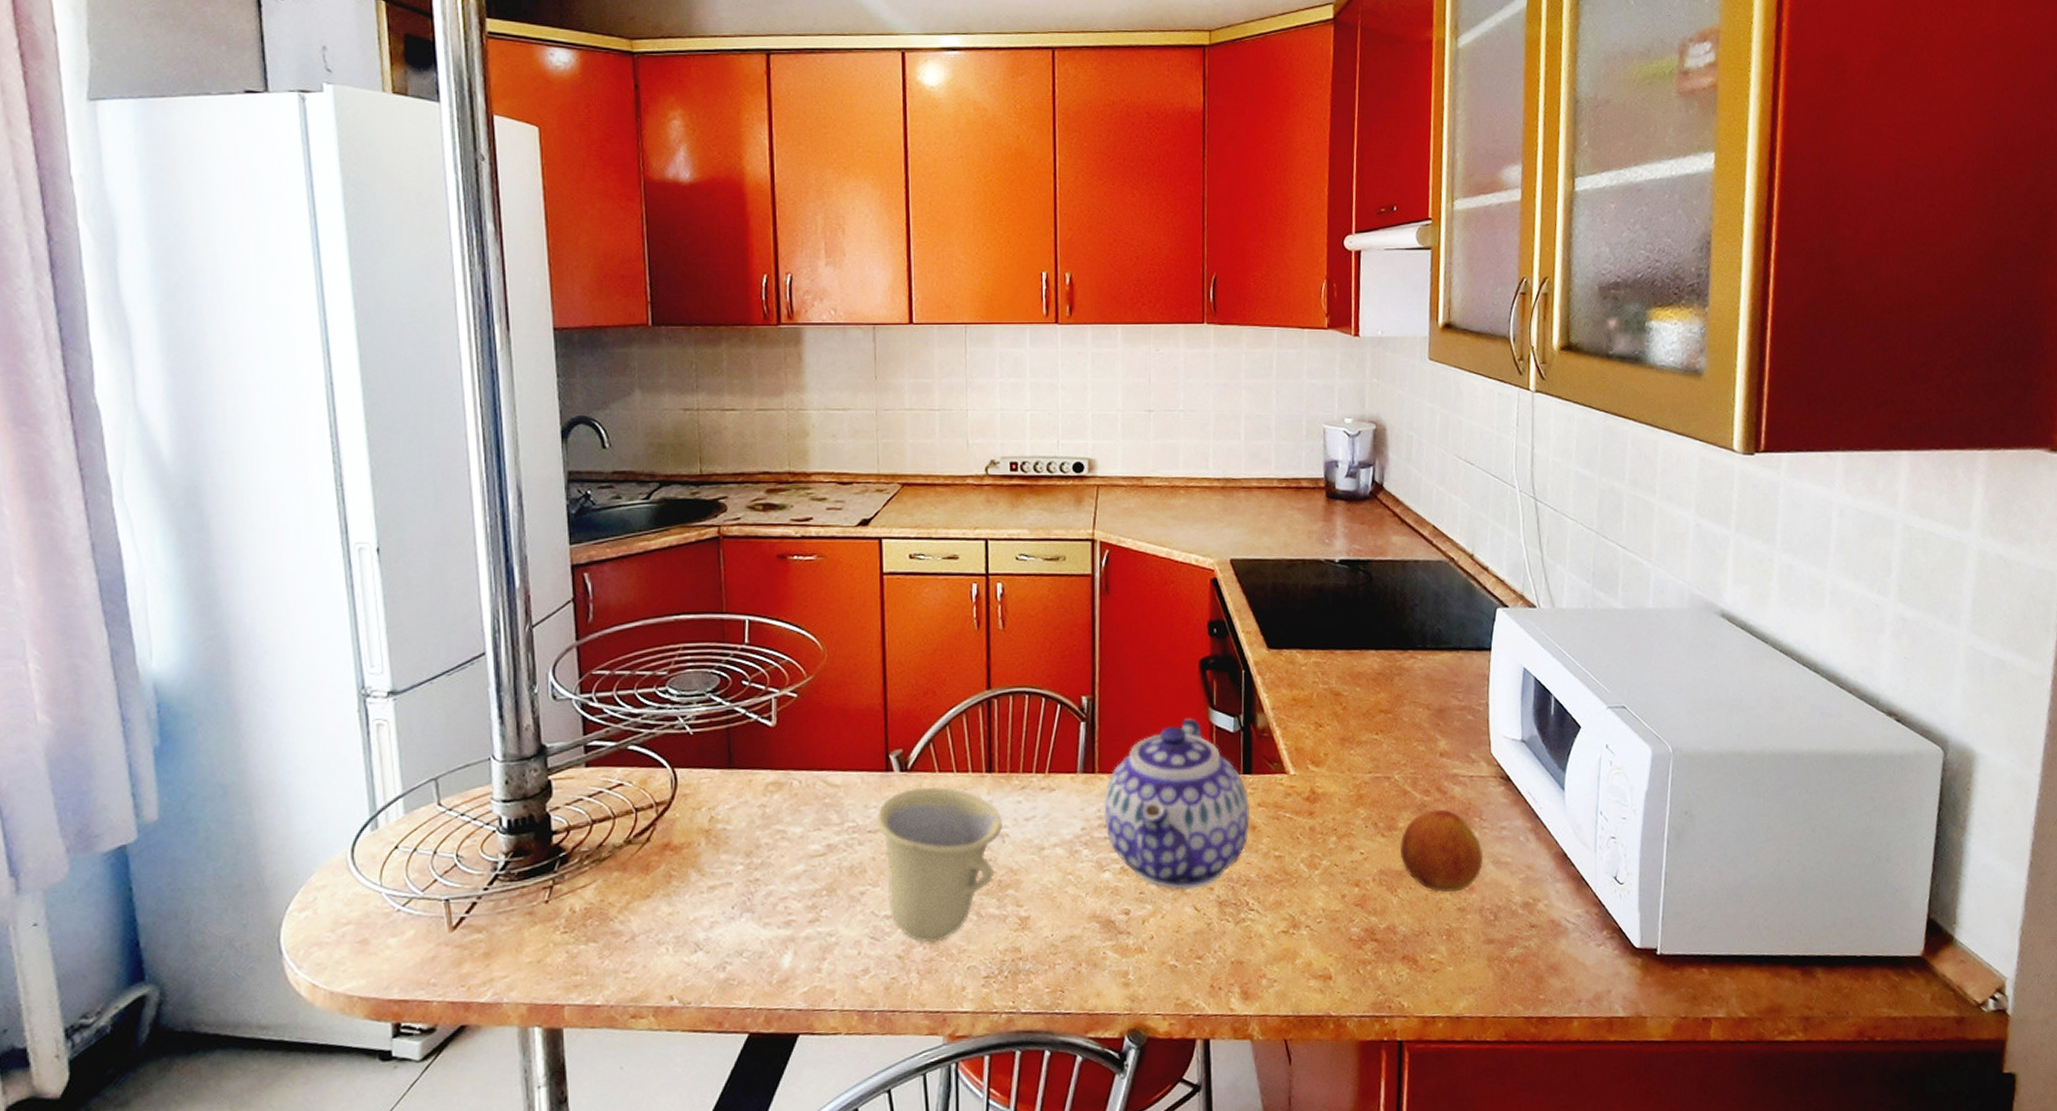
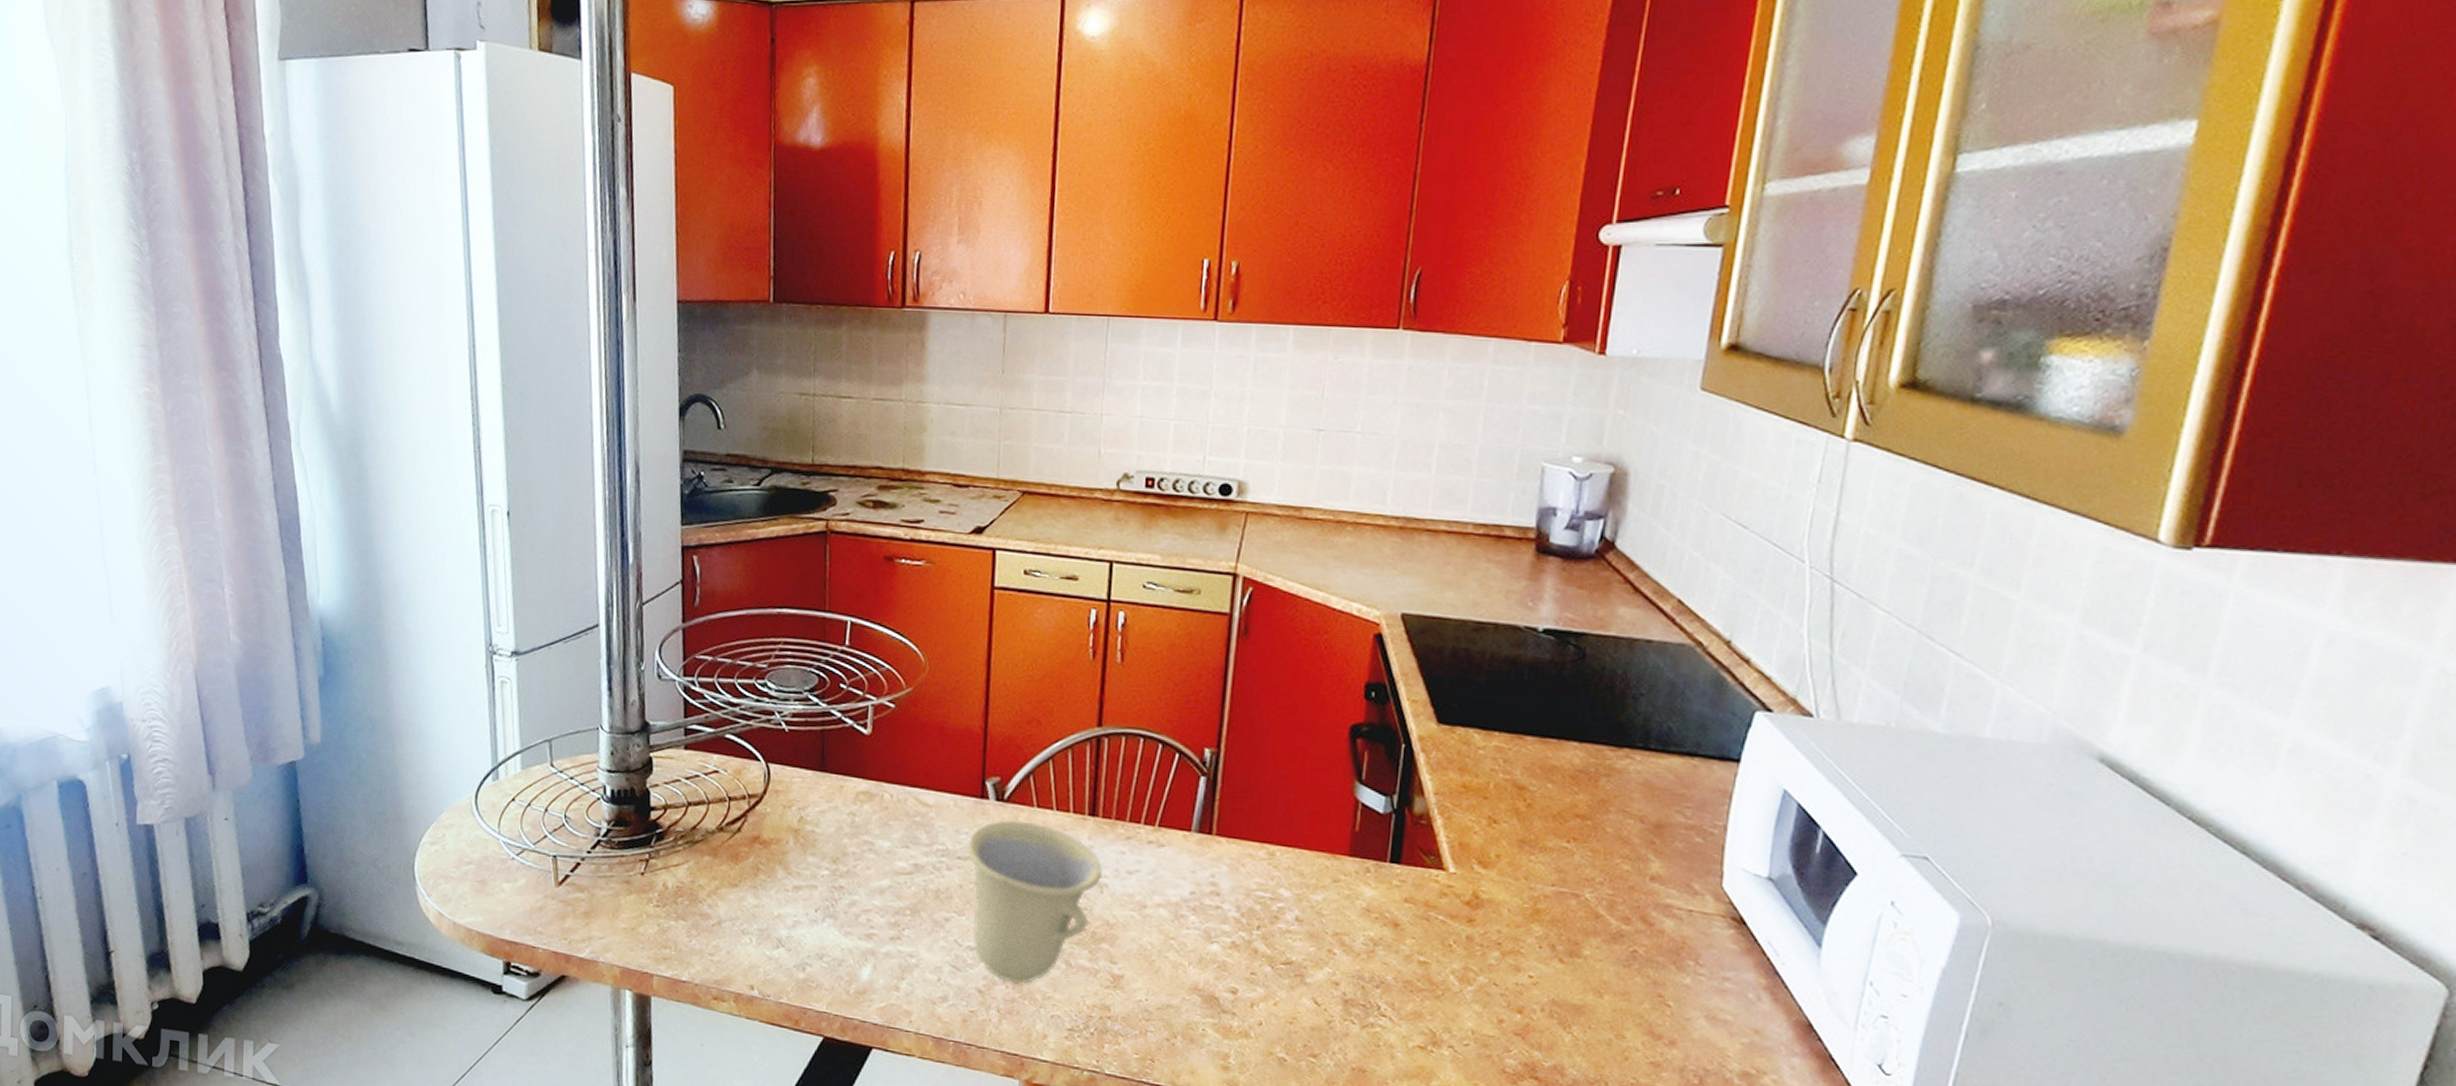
teapot: present [1104,718,1250,889] -> none [1218,789,1394,980]
fruit: present [1400,809,1483,893] -> none [1580,941,1694,1043]

